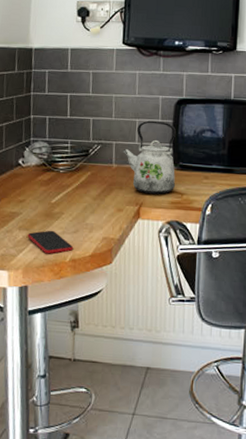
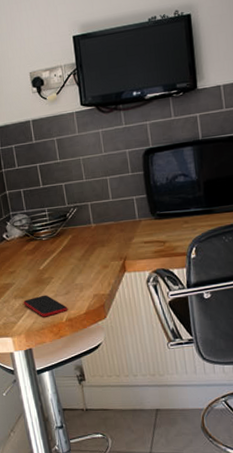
kettle: present [122,120,177,194] -> none [98,174,156,247]

